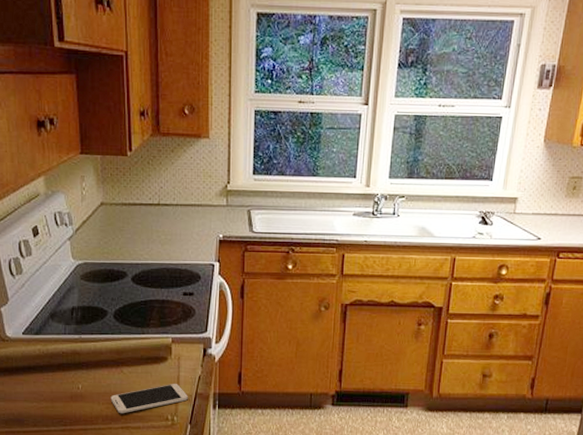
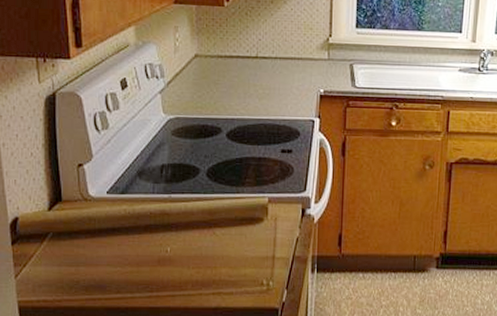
smartphone: present [110,384,188,414] -> none [201,246,285,279]

